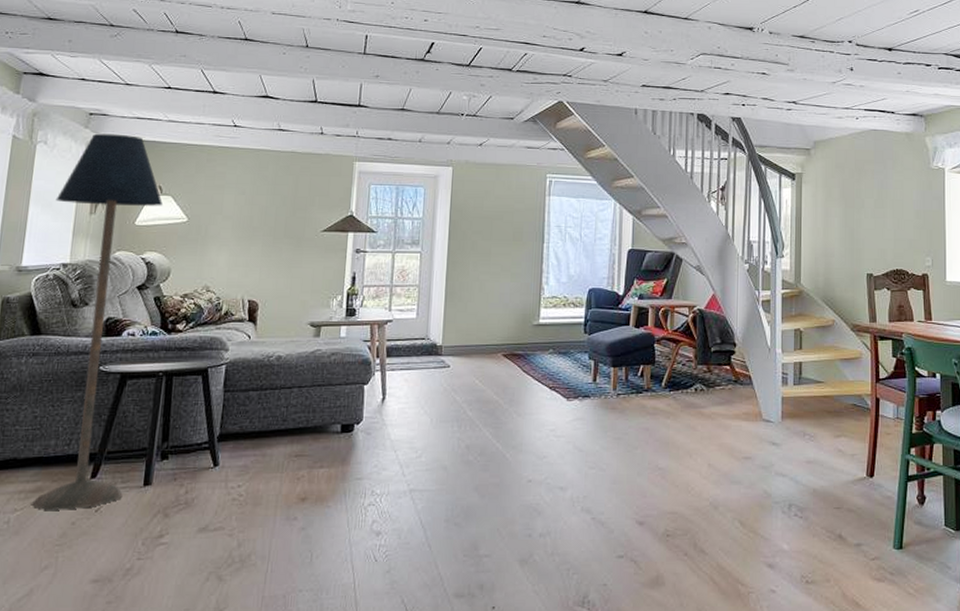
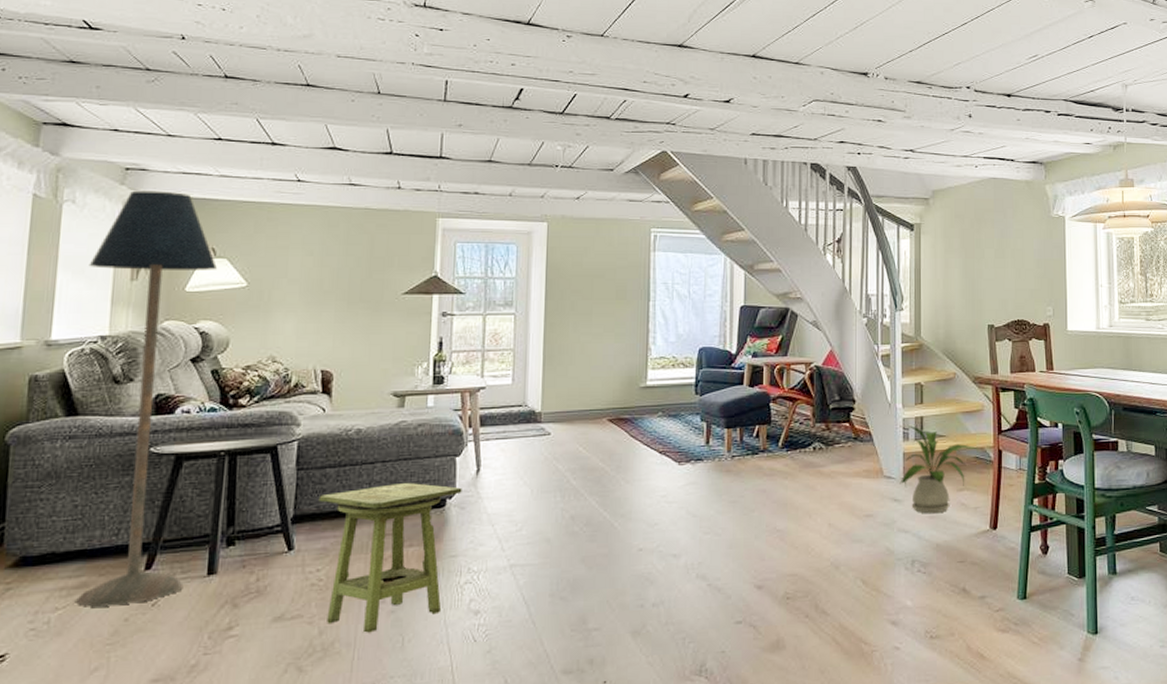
side table: none [242,407,369,547] -> present [318,482,462,633]
house plant: none [778,369,855,459] -> present [899,424,978,514]

